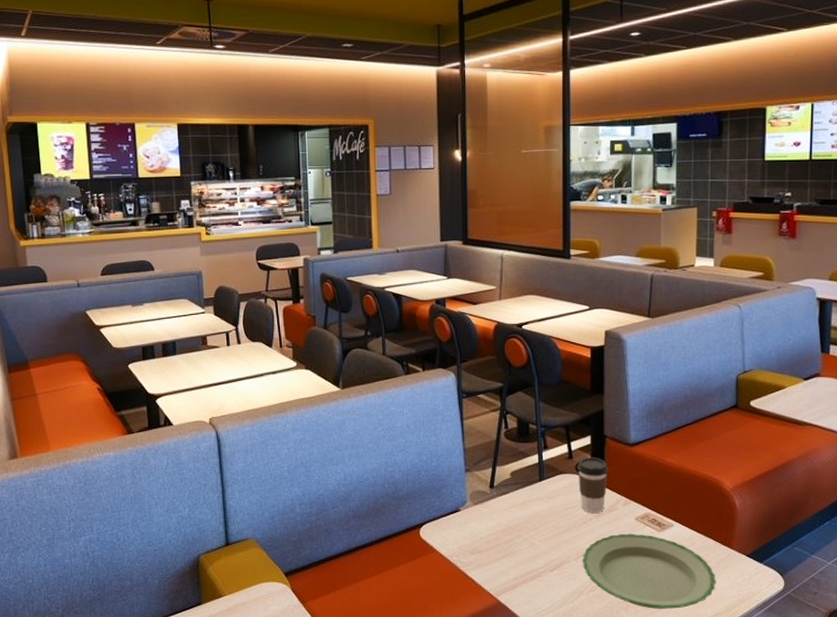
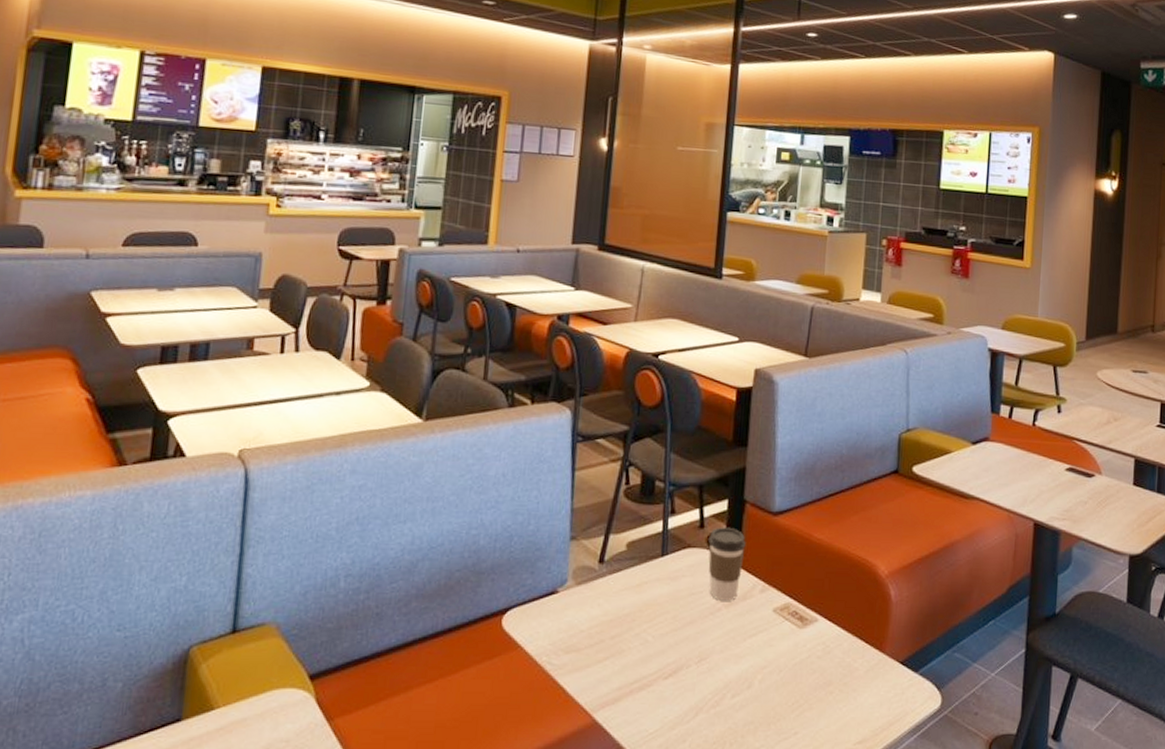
plate: present [582,533,716,609] -> none [704,629,863,733]

